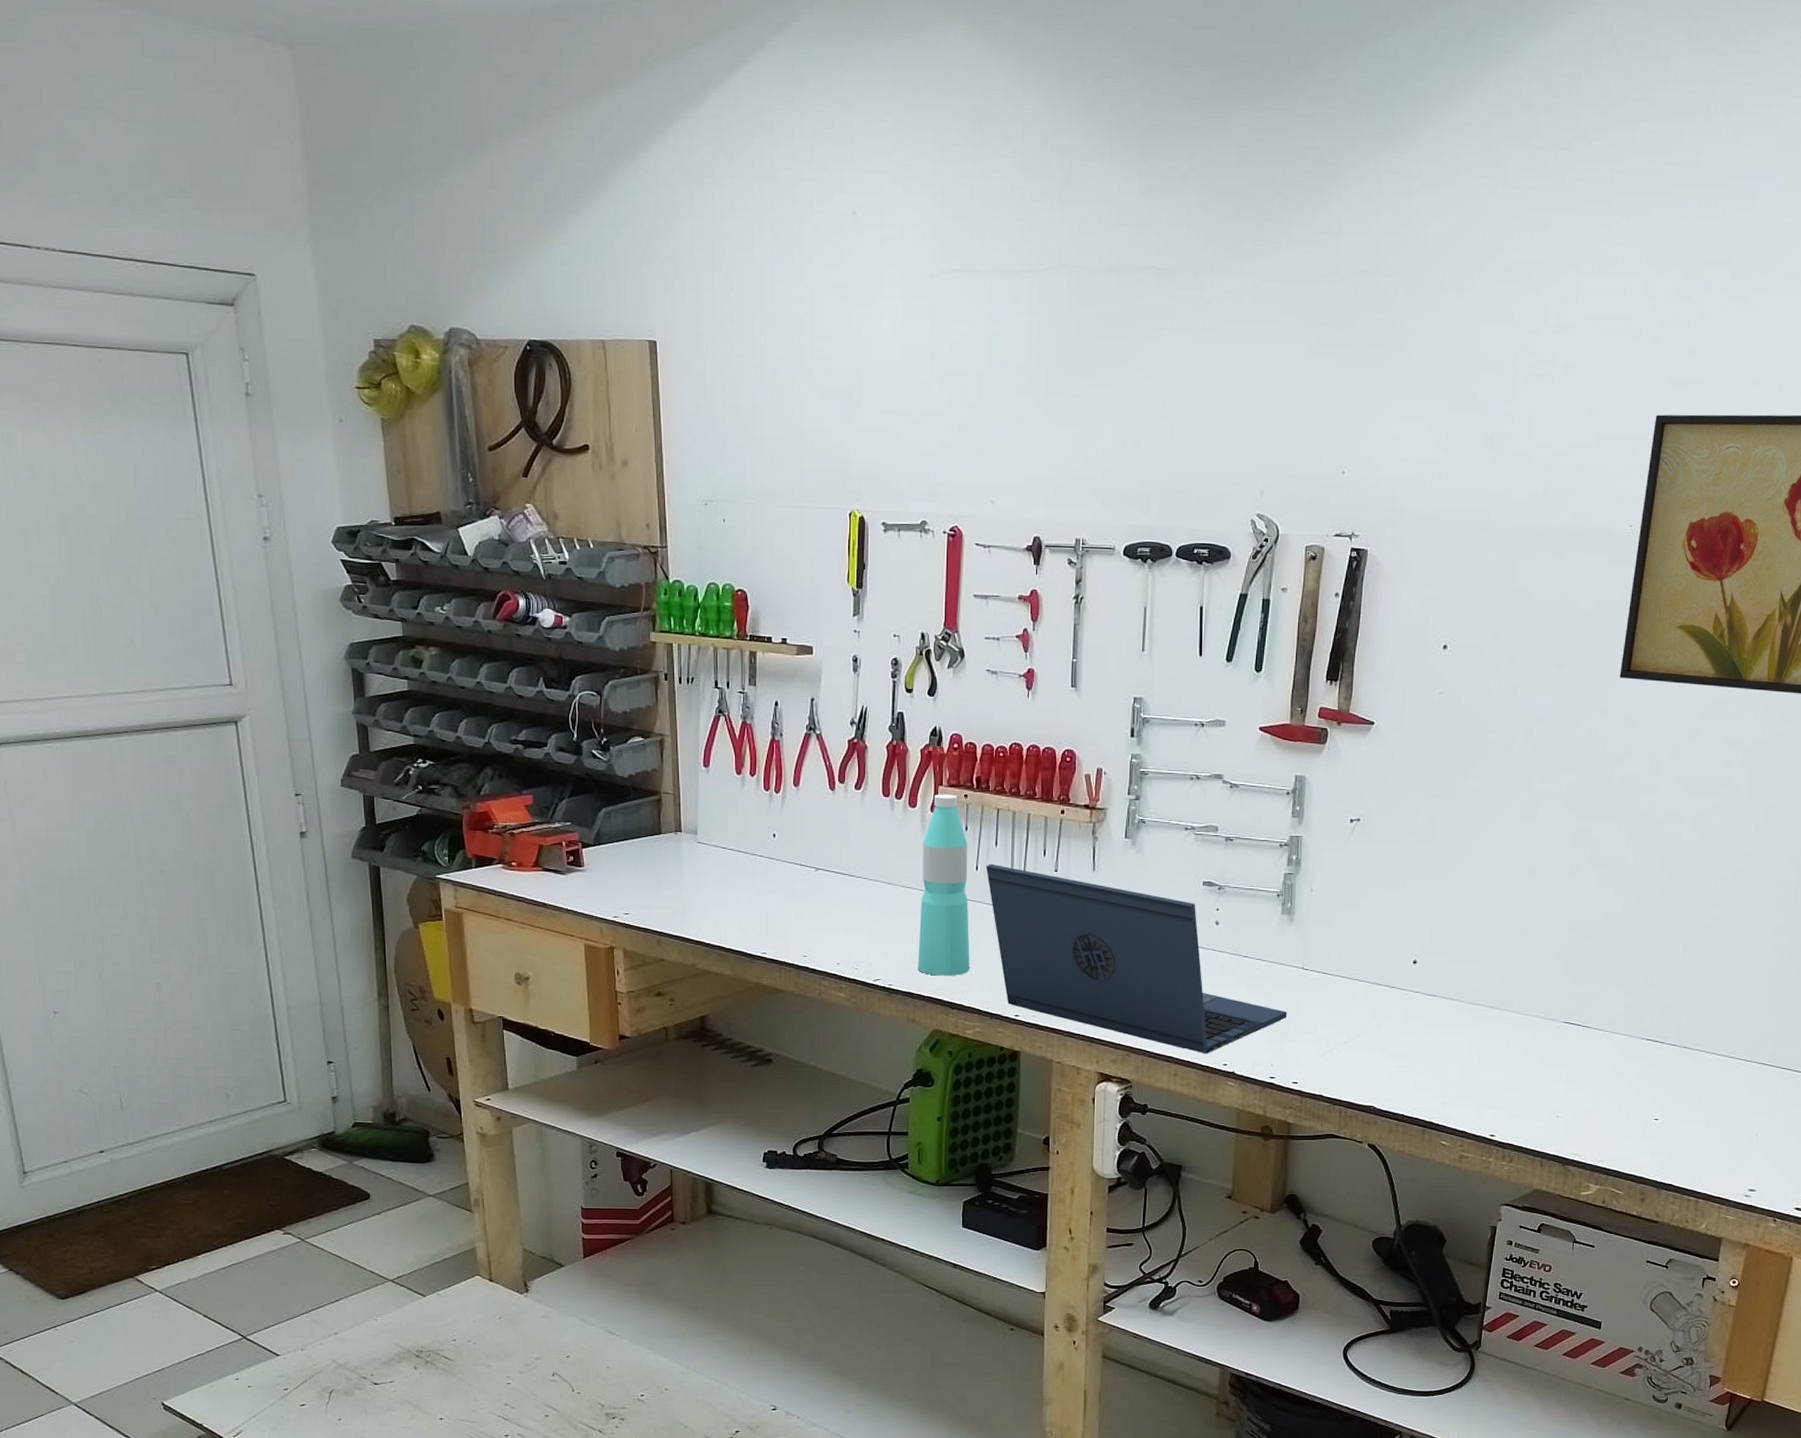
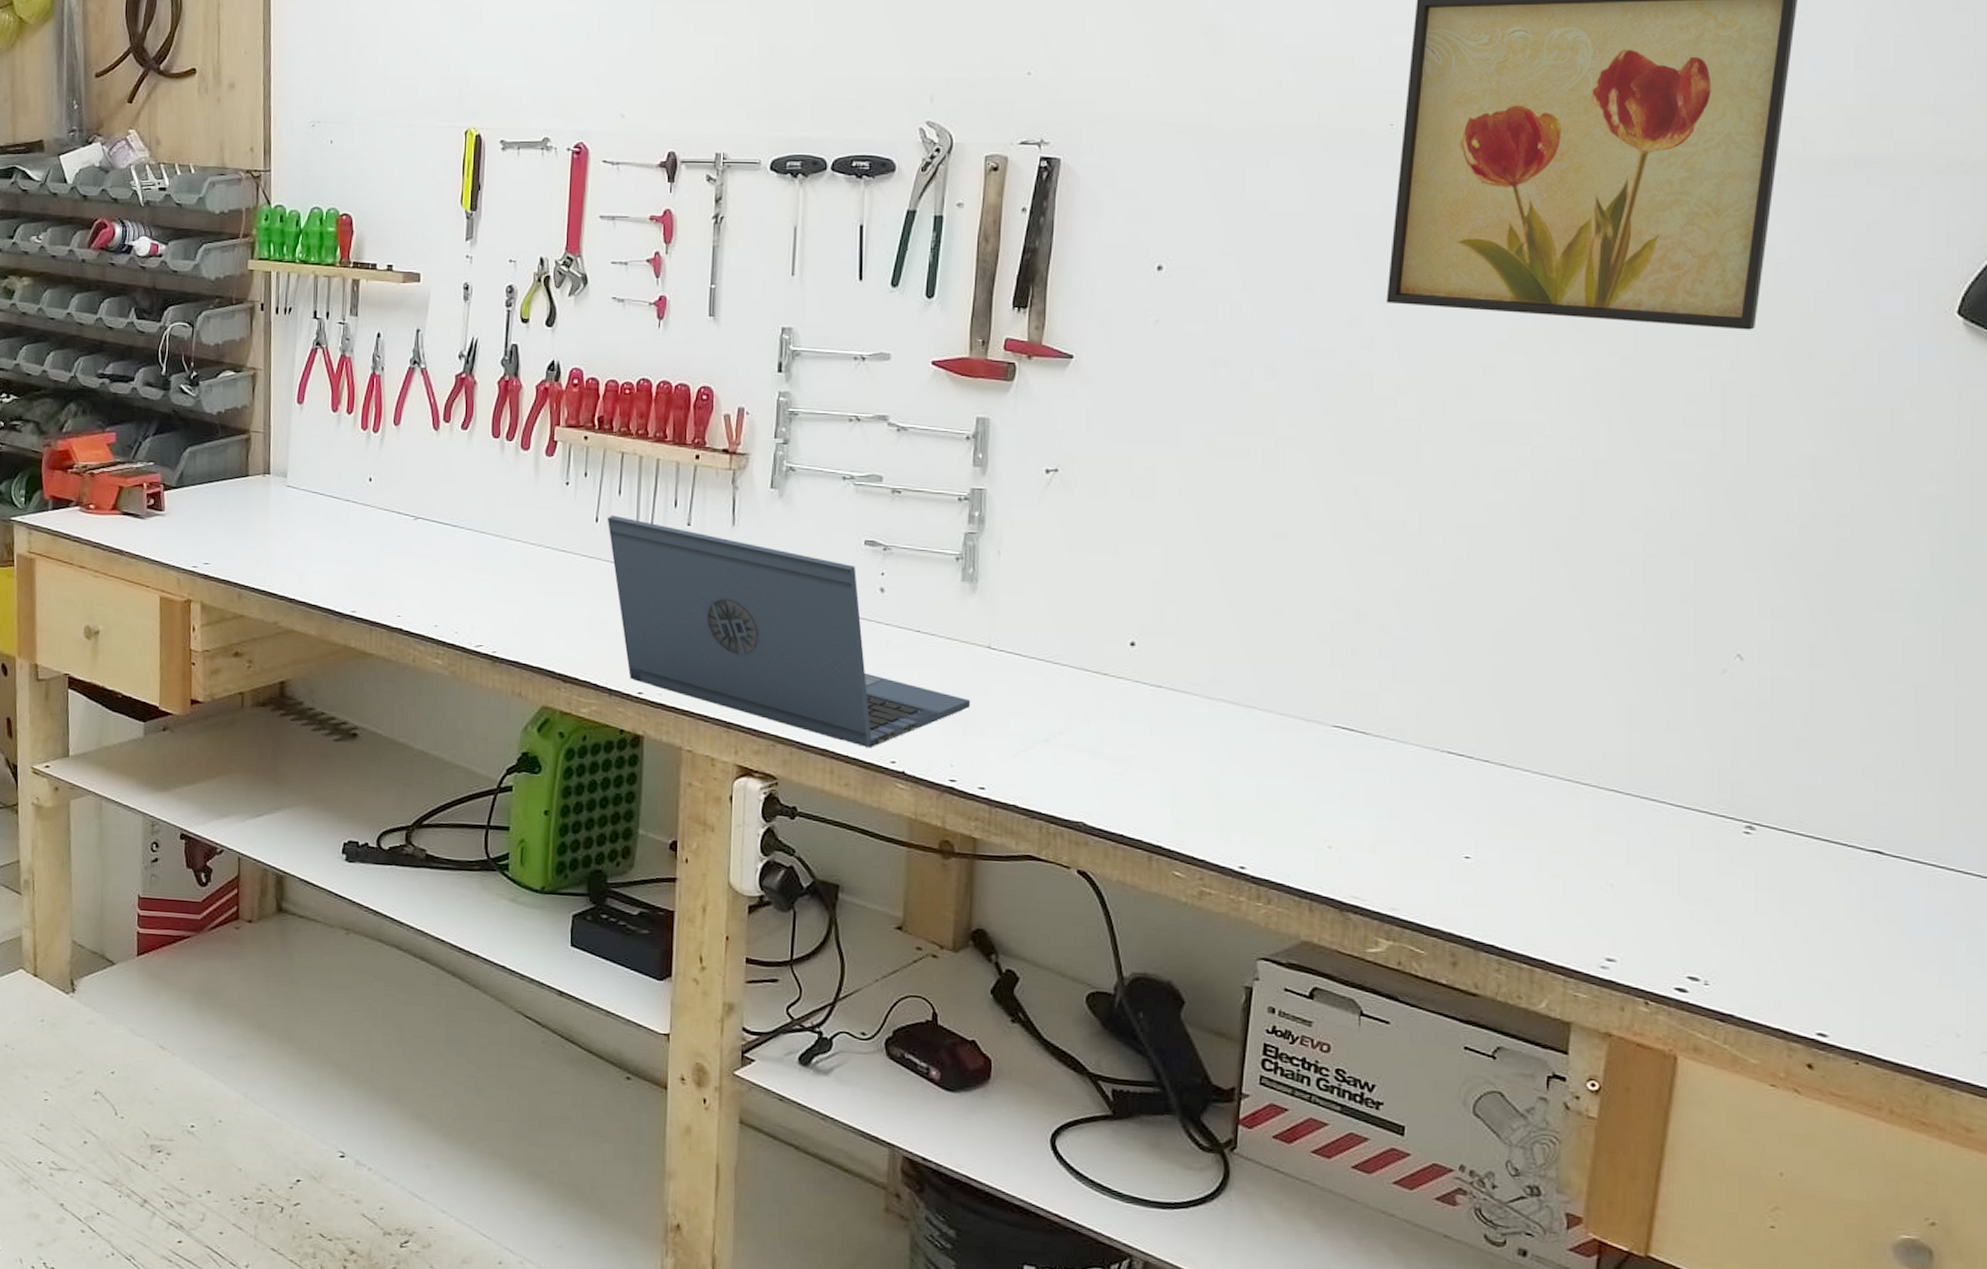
water bottle: present [918,794,970,976] -> none [526,435,587,644]

